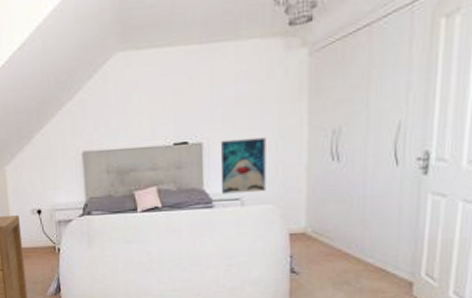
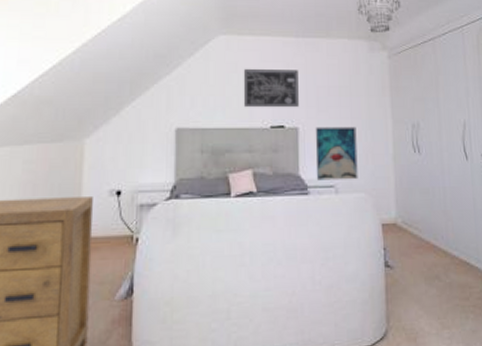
wall art: none [143,81,203,127] -> present [243,68,299,108]

